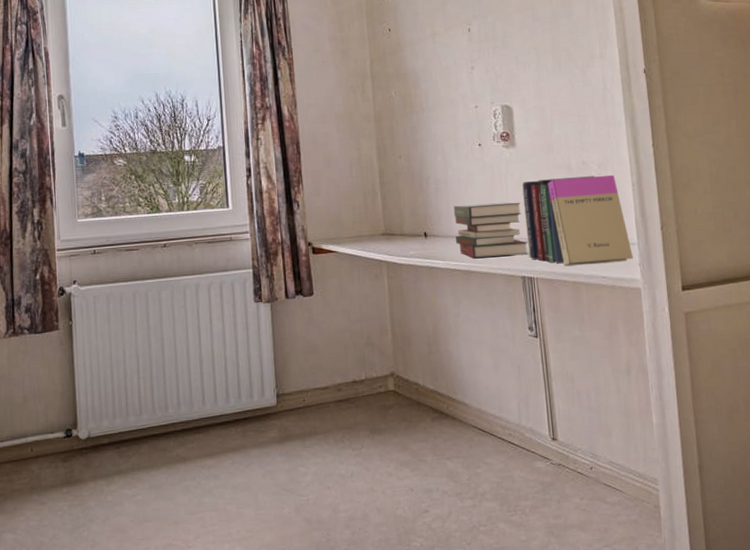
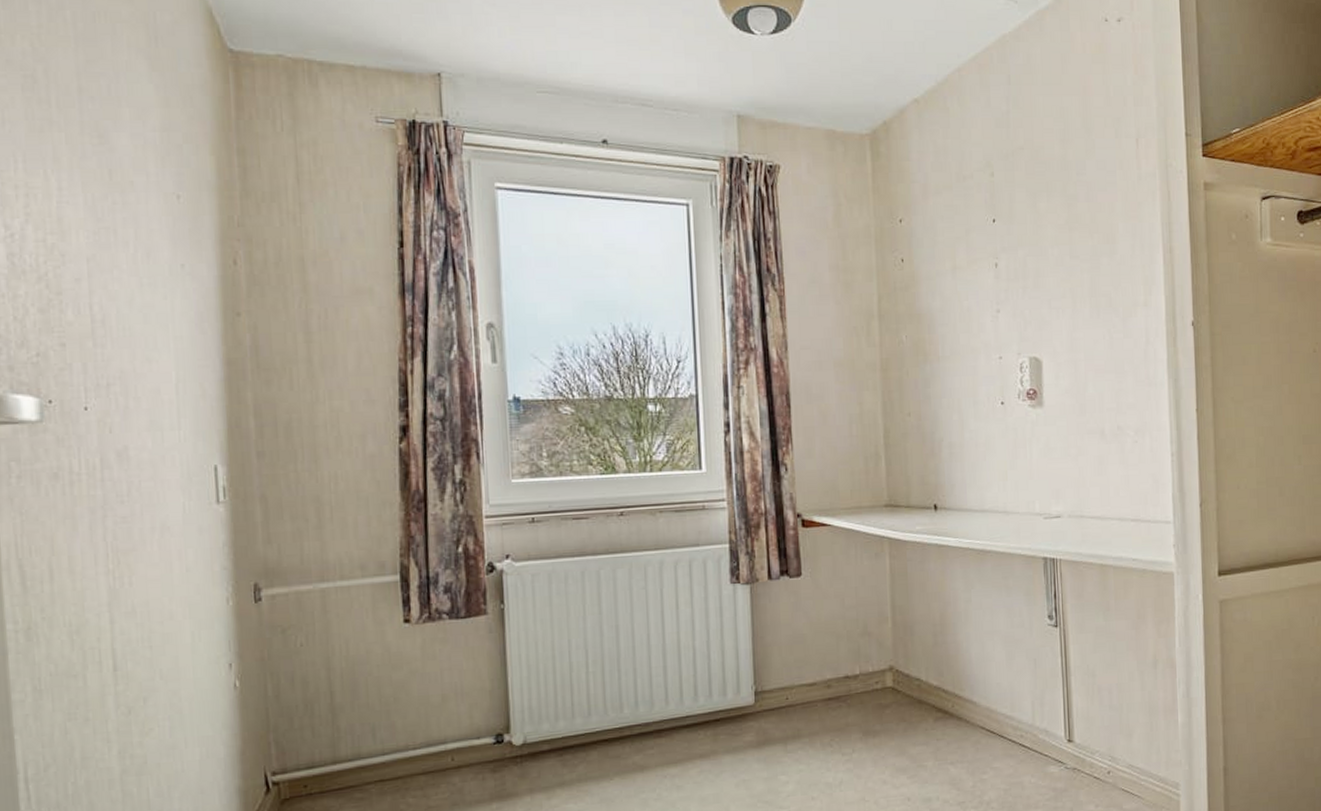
books: present [453,202,529,259] -> none [969,471,1052,536]
books: present [521,175,633,266] -> none [1047,443,1167,546]

